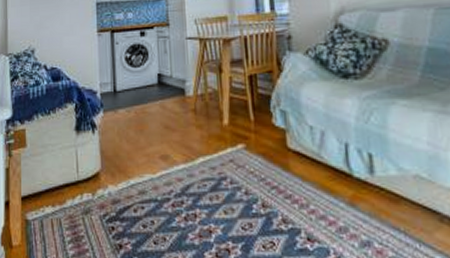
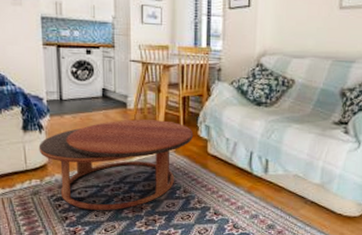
coffee table: none [91,107,267,235] -> present [38,119,194,210]

